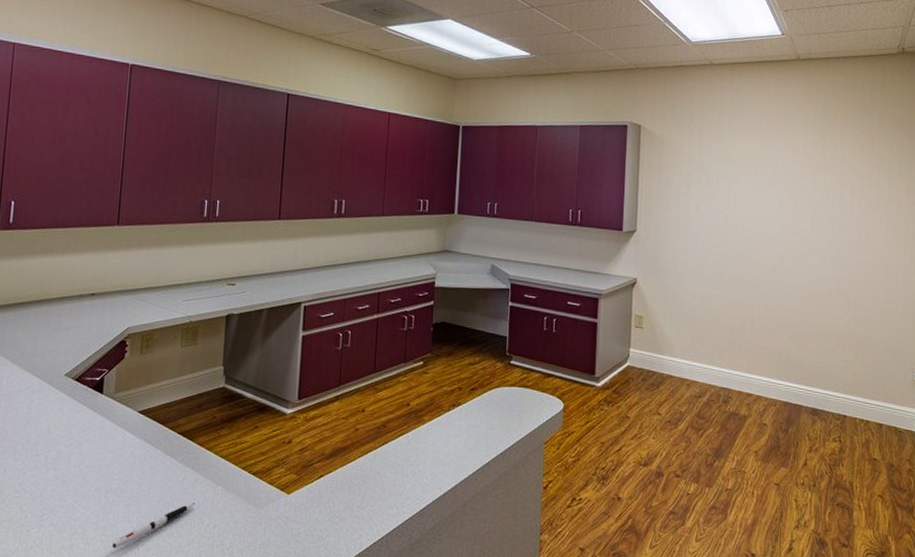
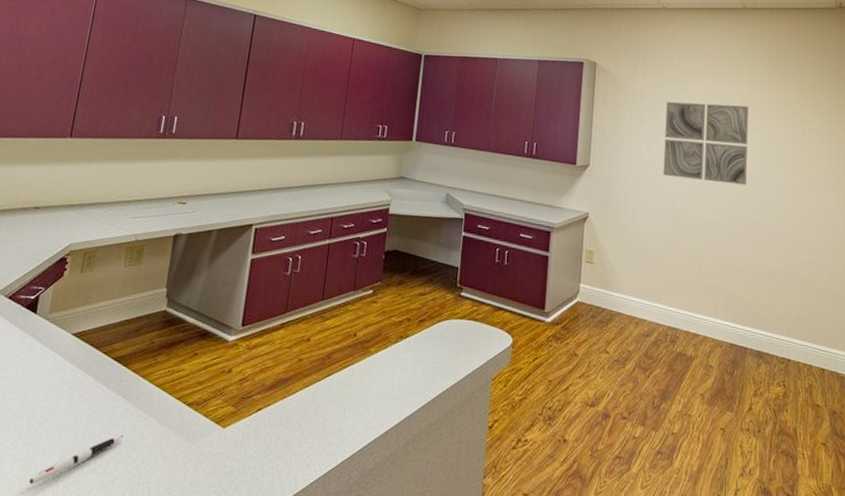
wall art: none [713,161,803,244] -> present [663,101,749,185]

